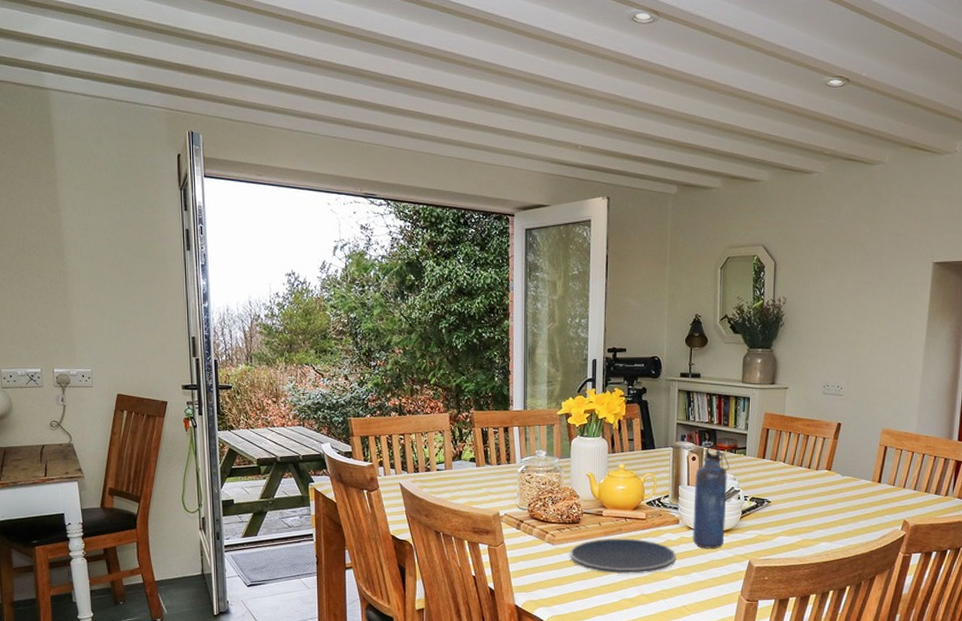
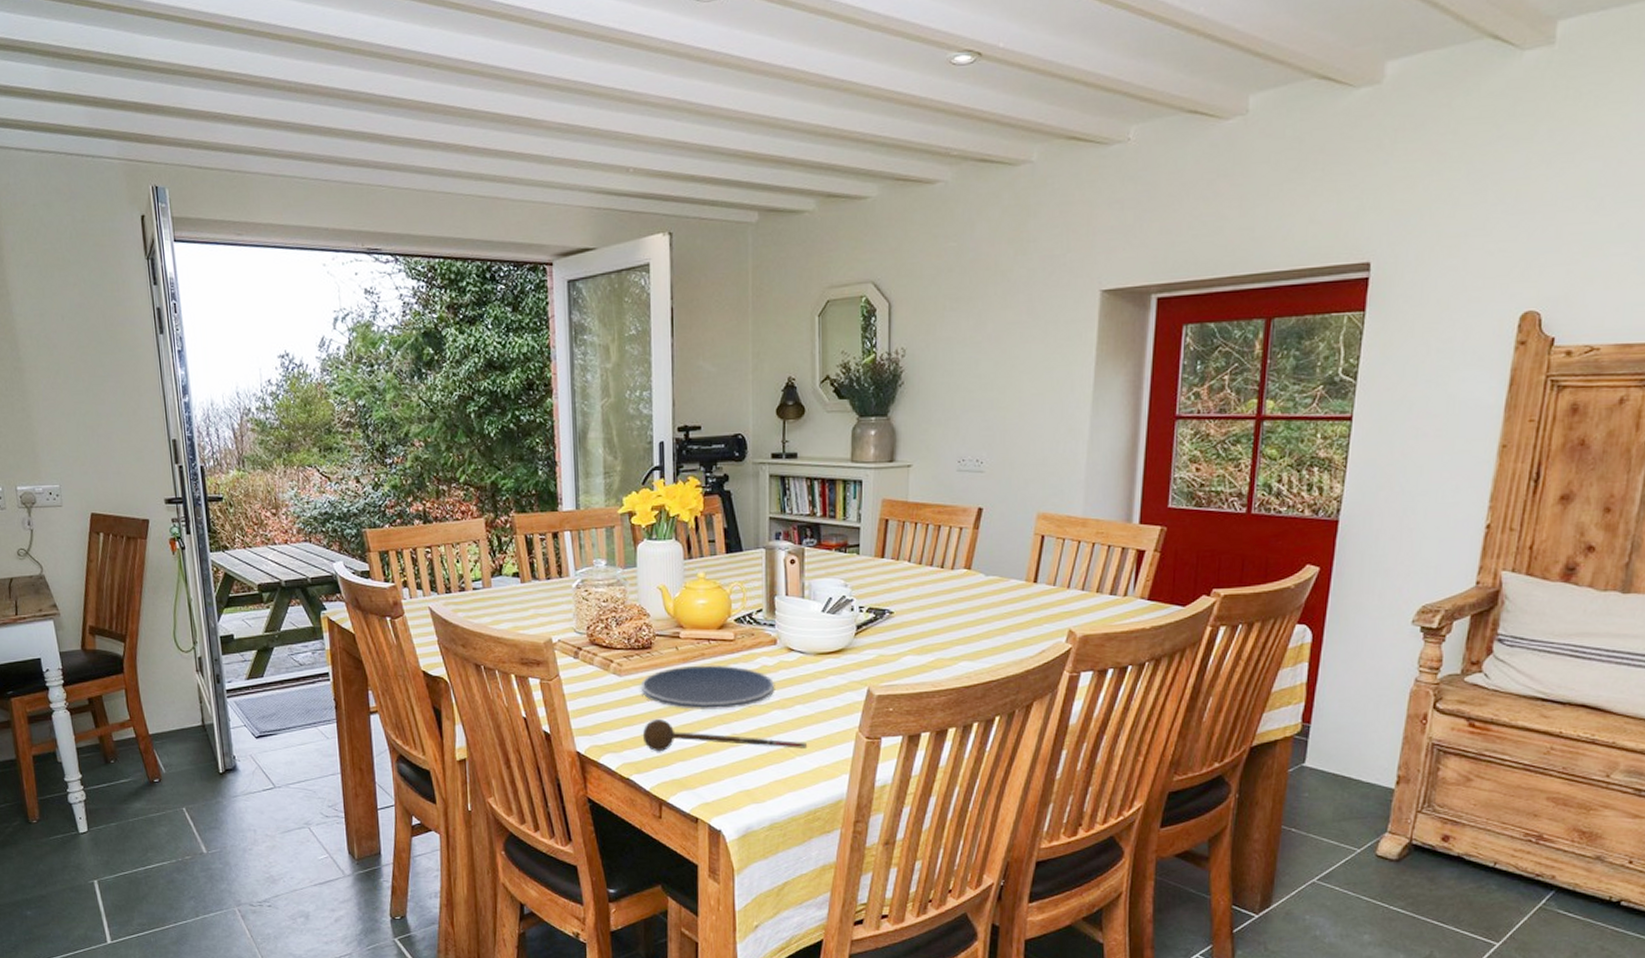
spoon: none [569,581,701,608] -> present [642,719,808,751]
water bottle: present [693,445,730,549] -> none [794,543,839,675]

